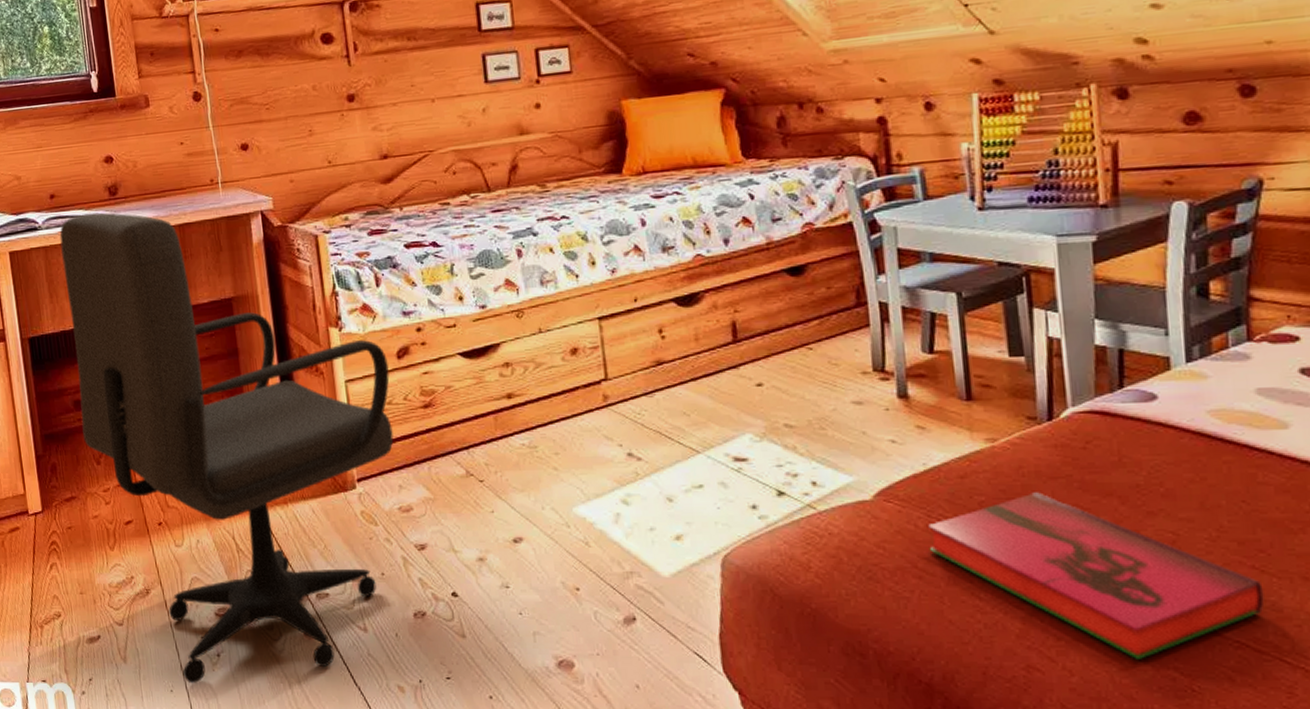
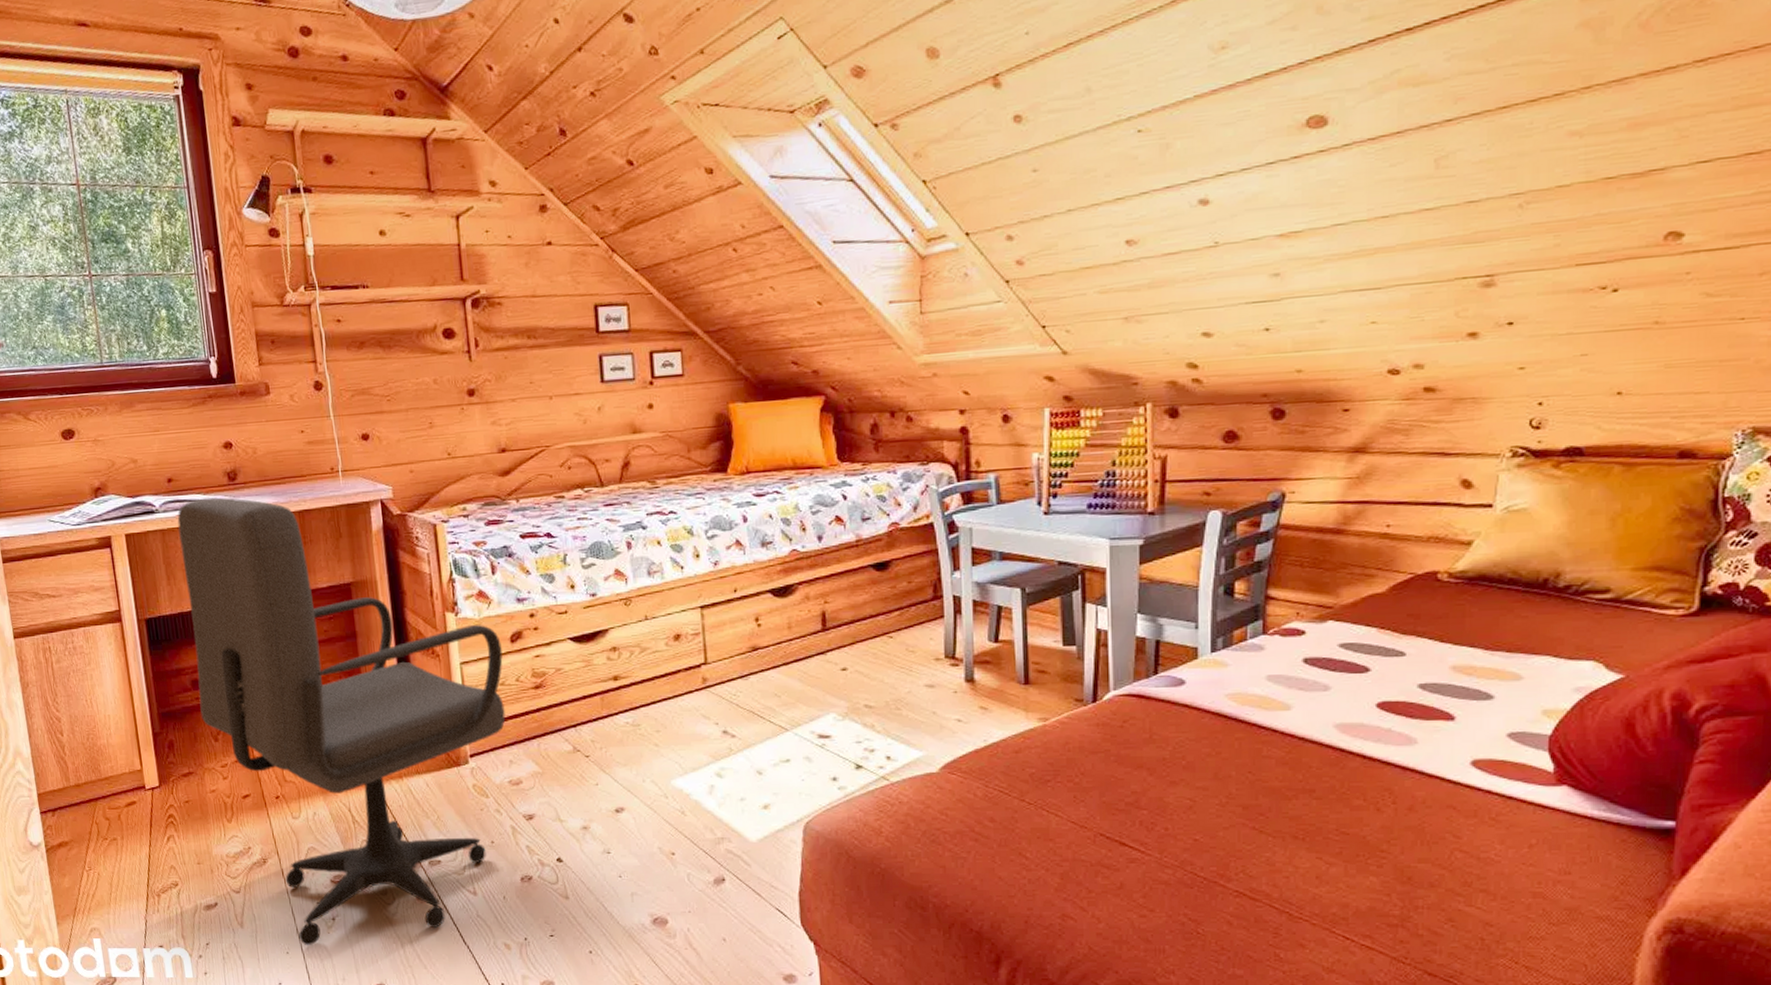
hardback book: present [927,492,1265,659] -> none [984,765,1261,908]

